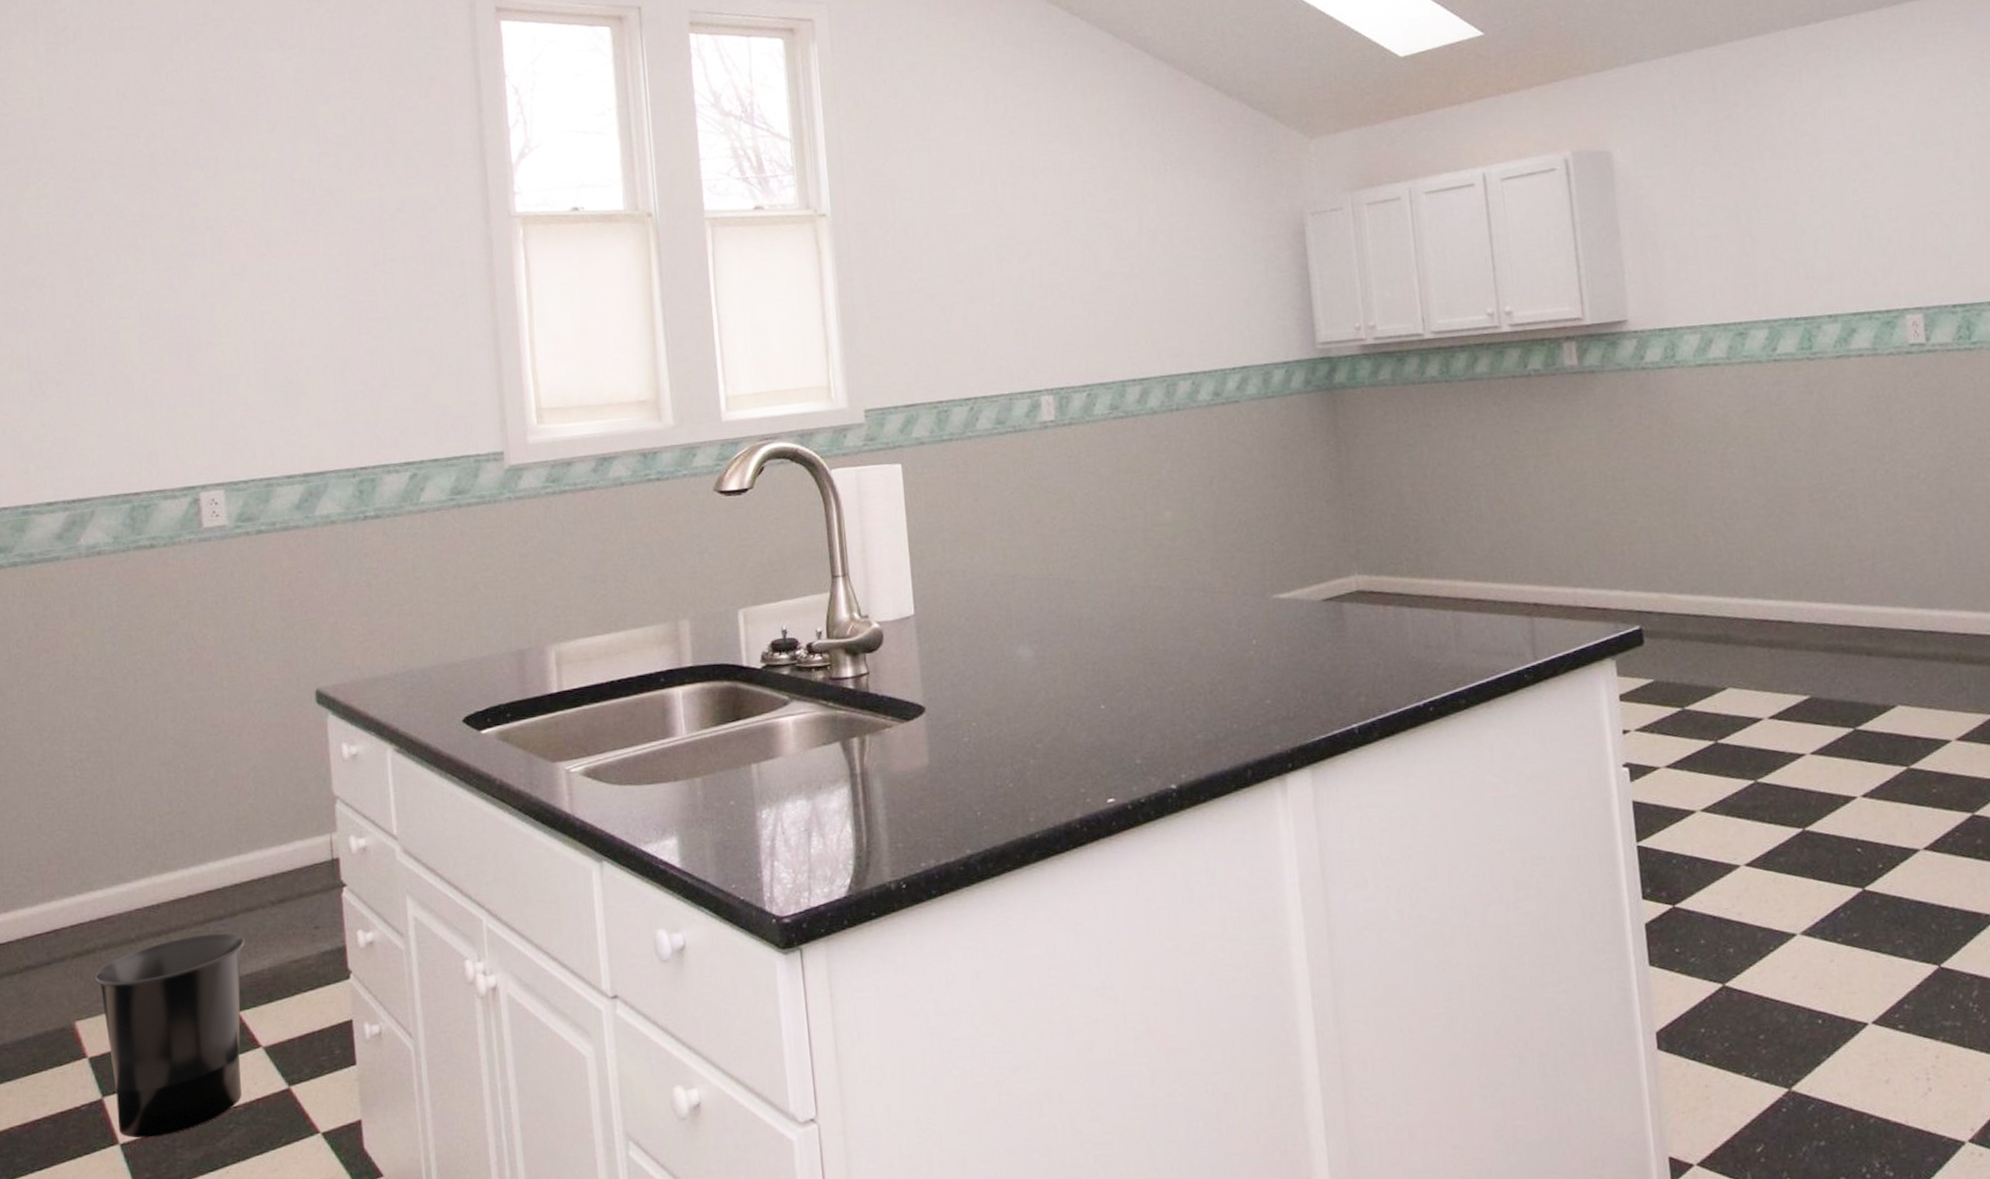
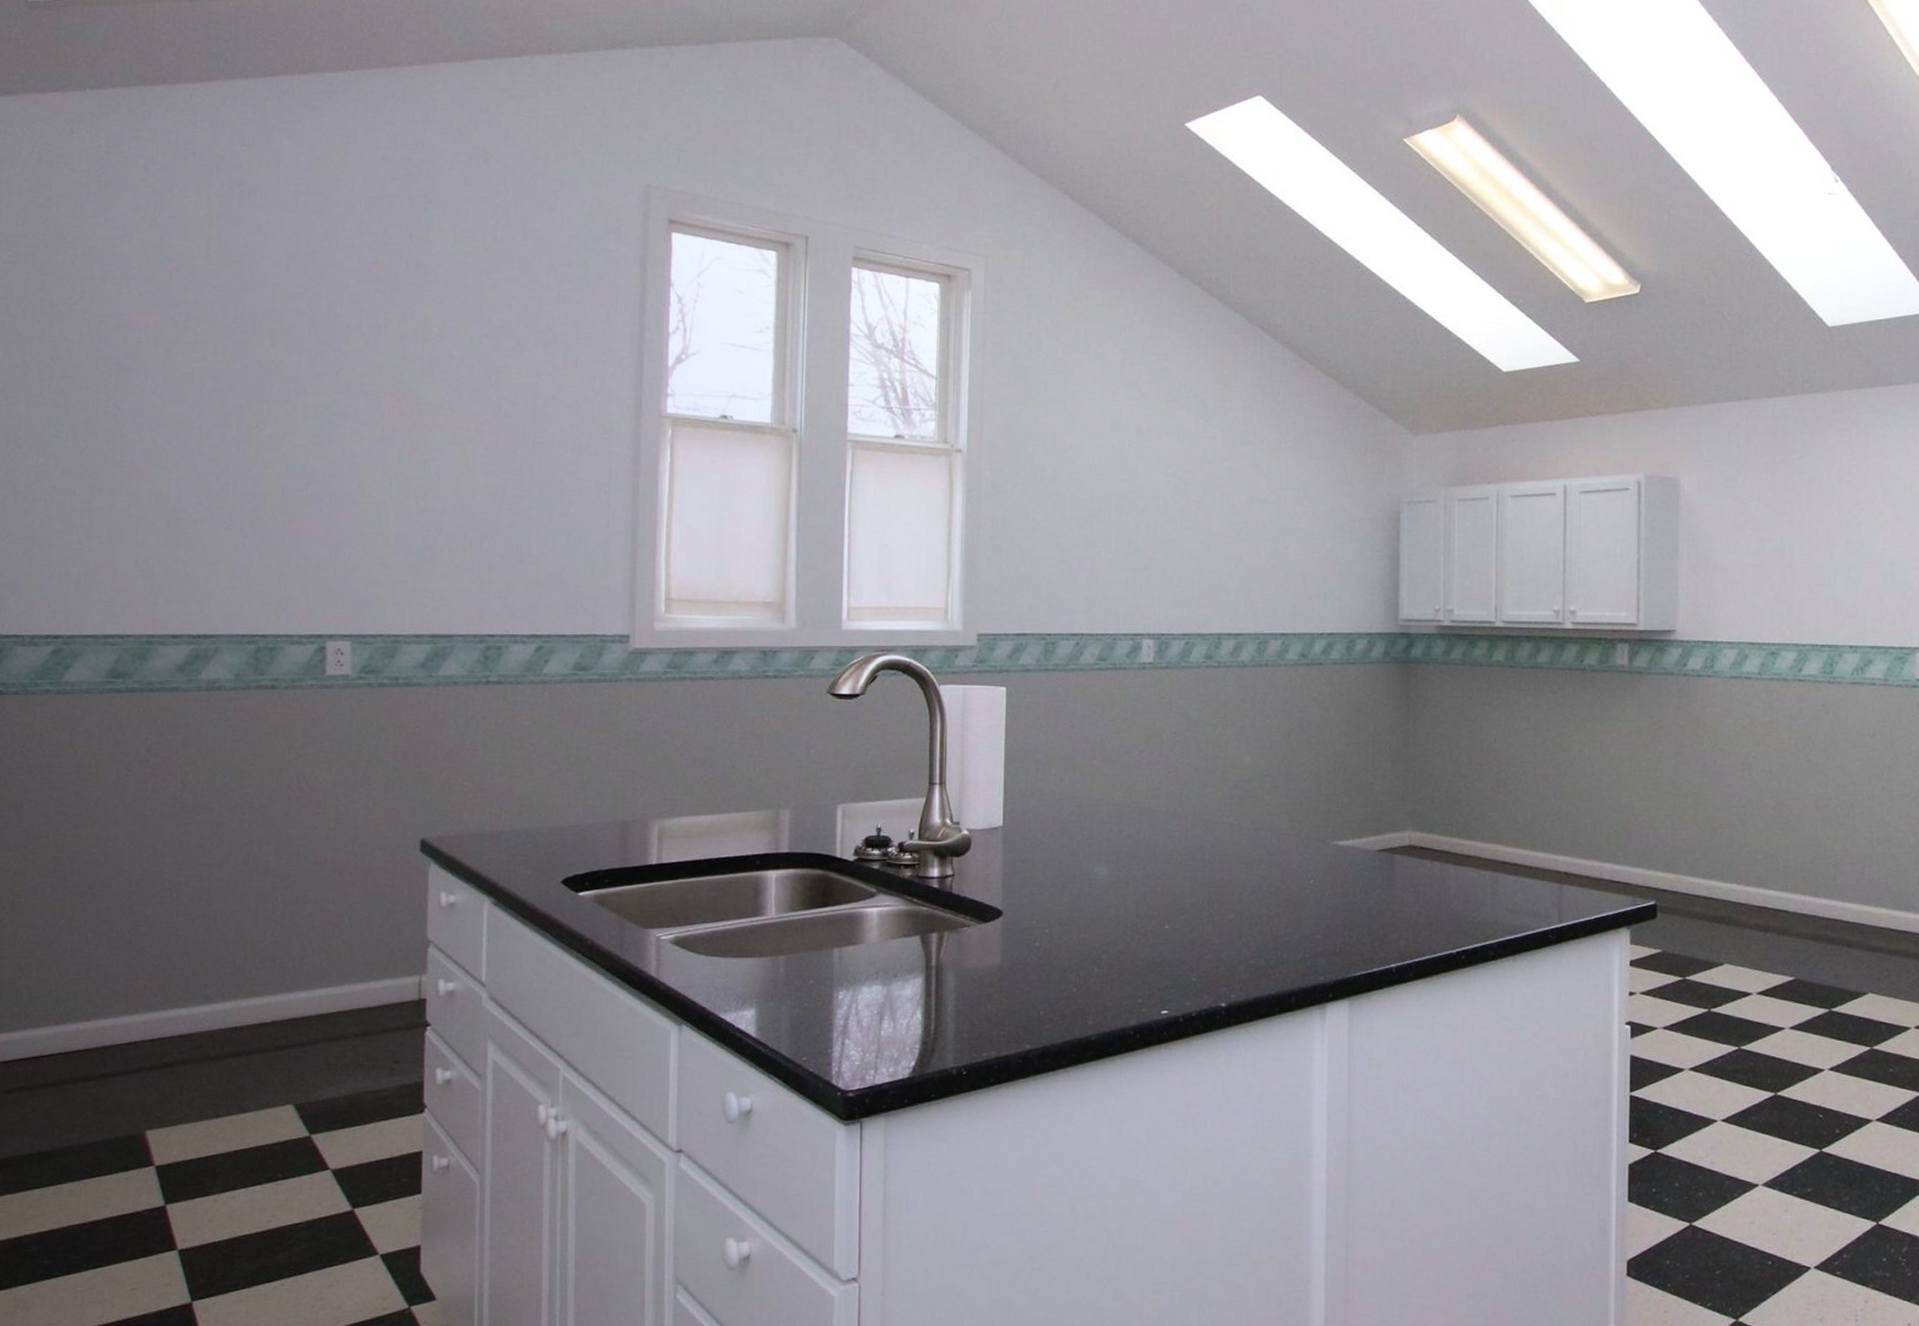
waste bin: present [94,932,245,1139] -> none [170,1059,324,1246]

